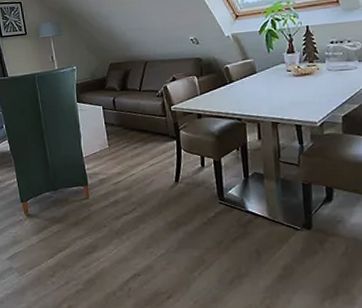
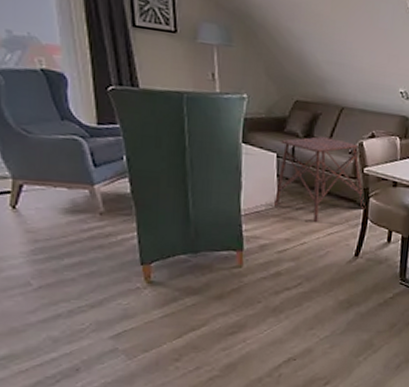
side table: none [104,87,177,157] -> present [273,136,365,223]

